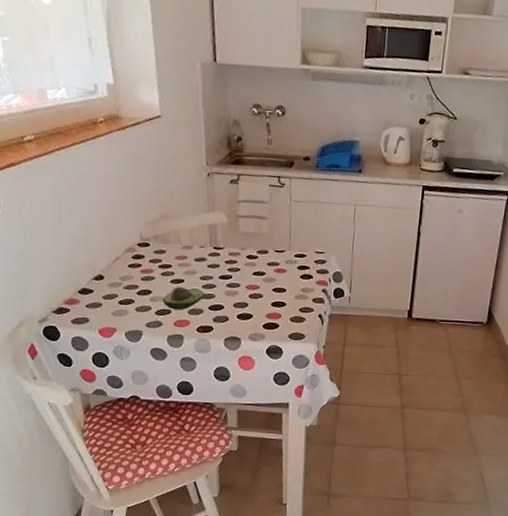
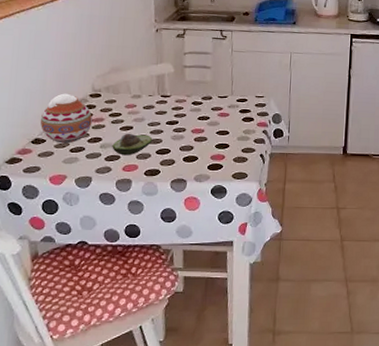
decorative ball: none [86,241,141,295] -> present [40,93,92,144]

